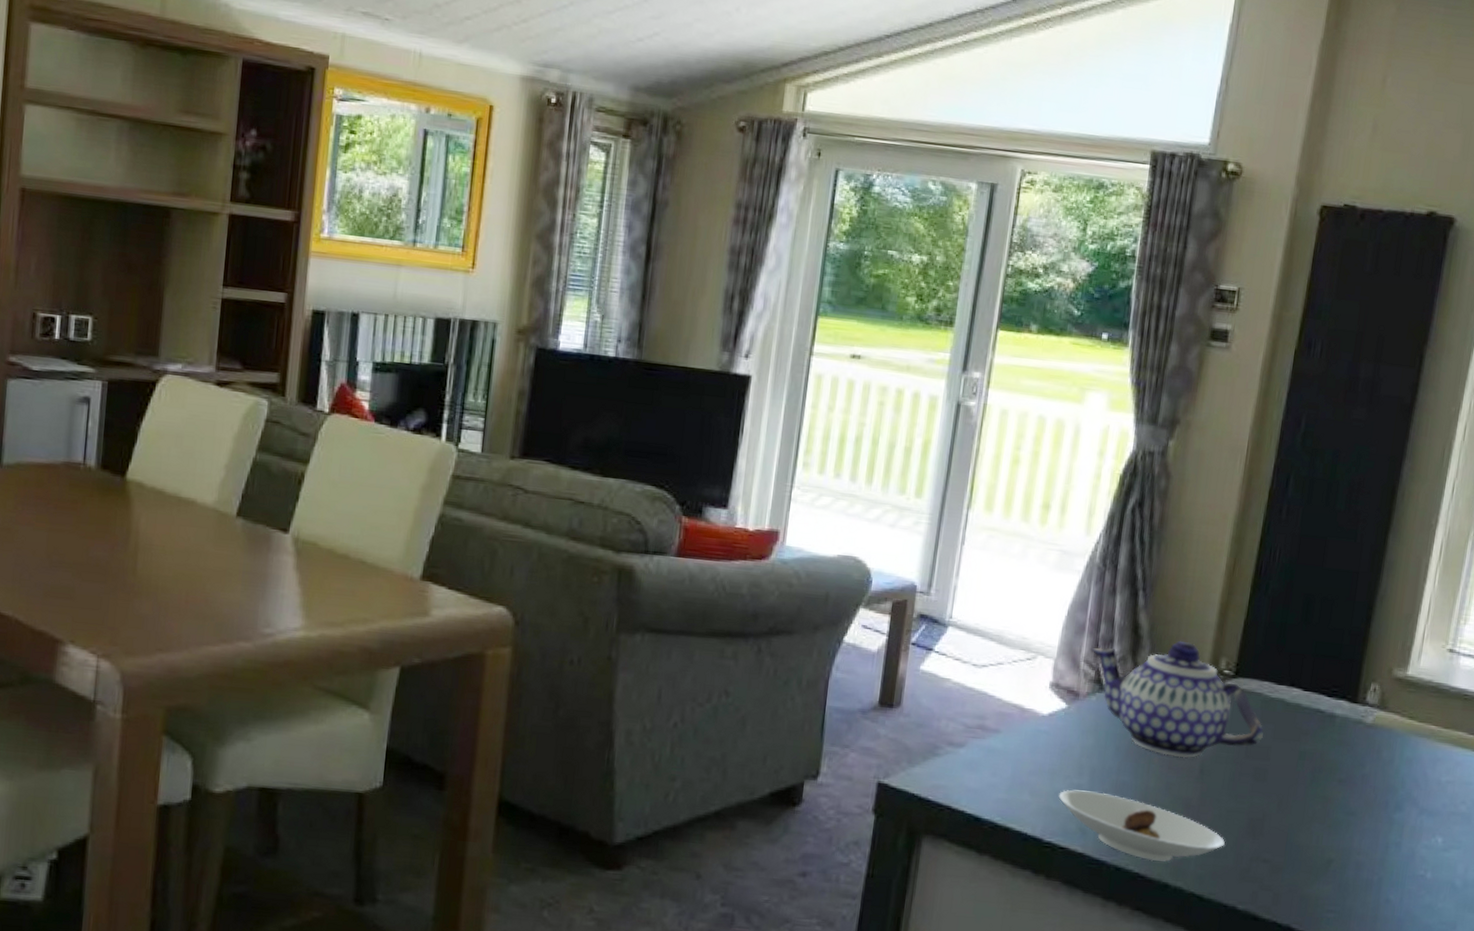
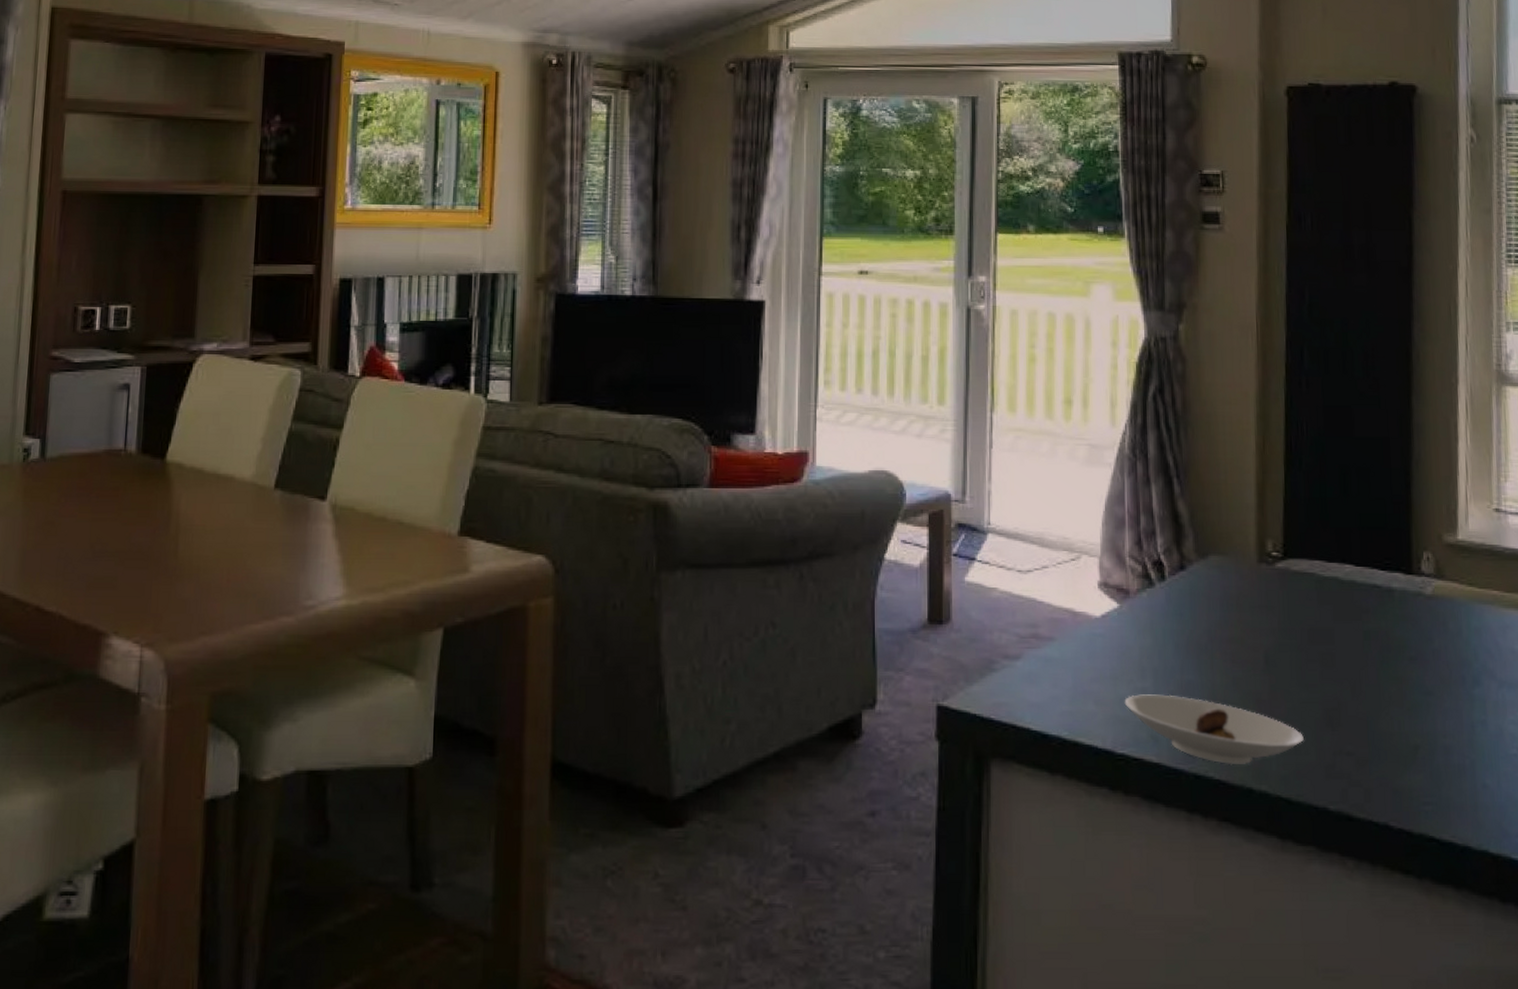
teapot: present [1091,640,1264,758] -> none [1134,526,1323,650]

